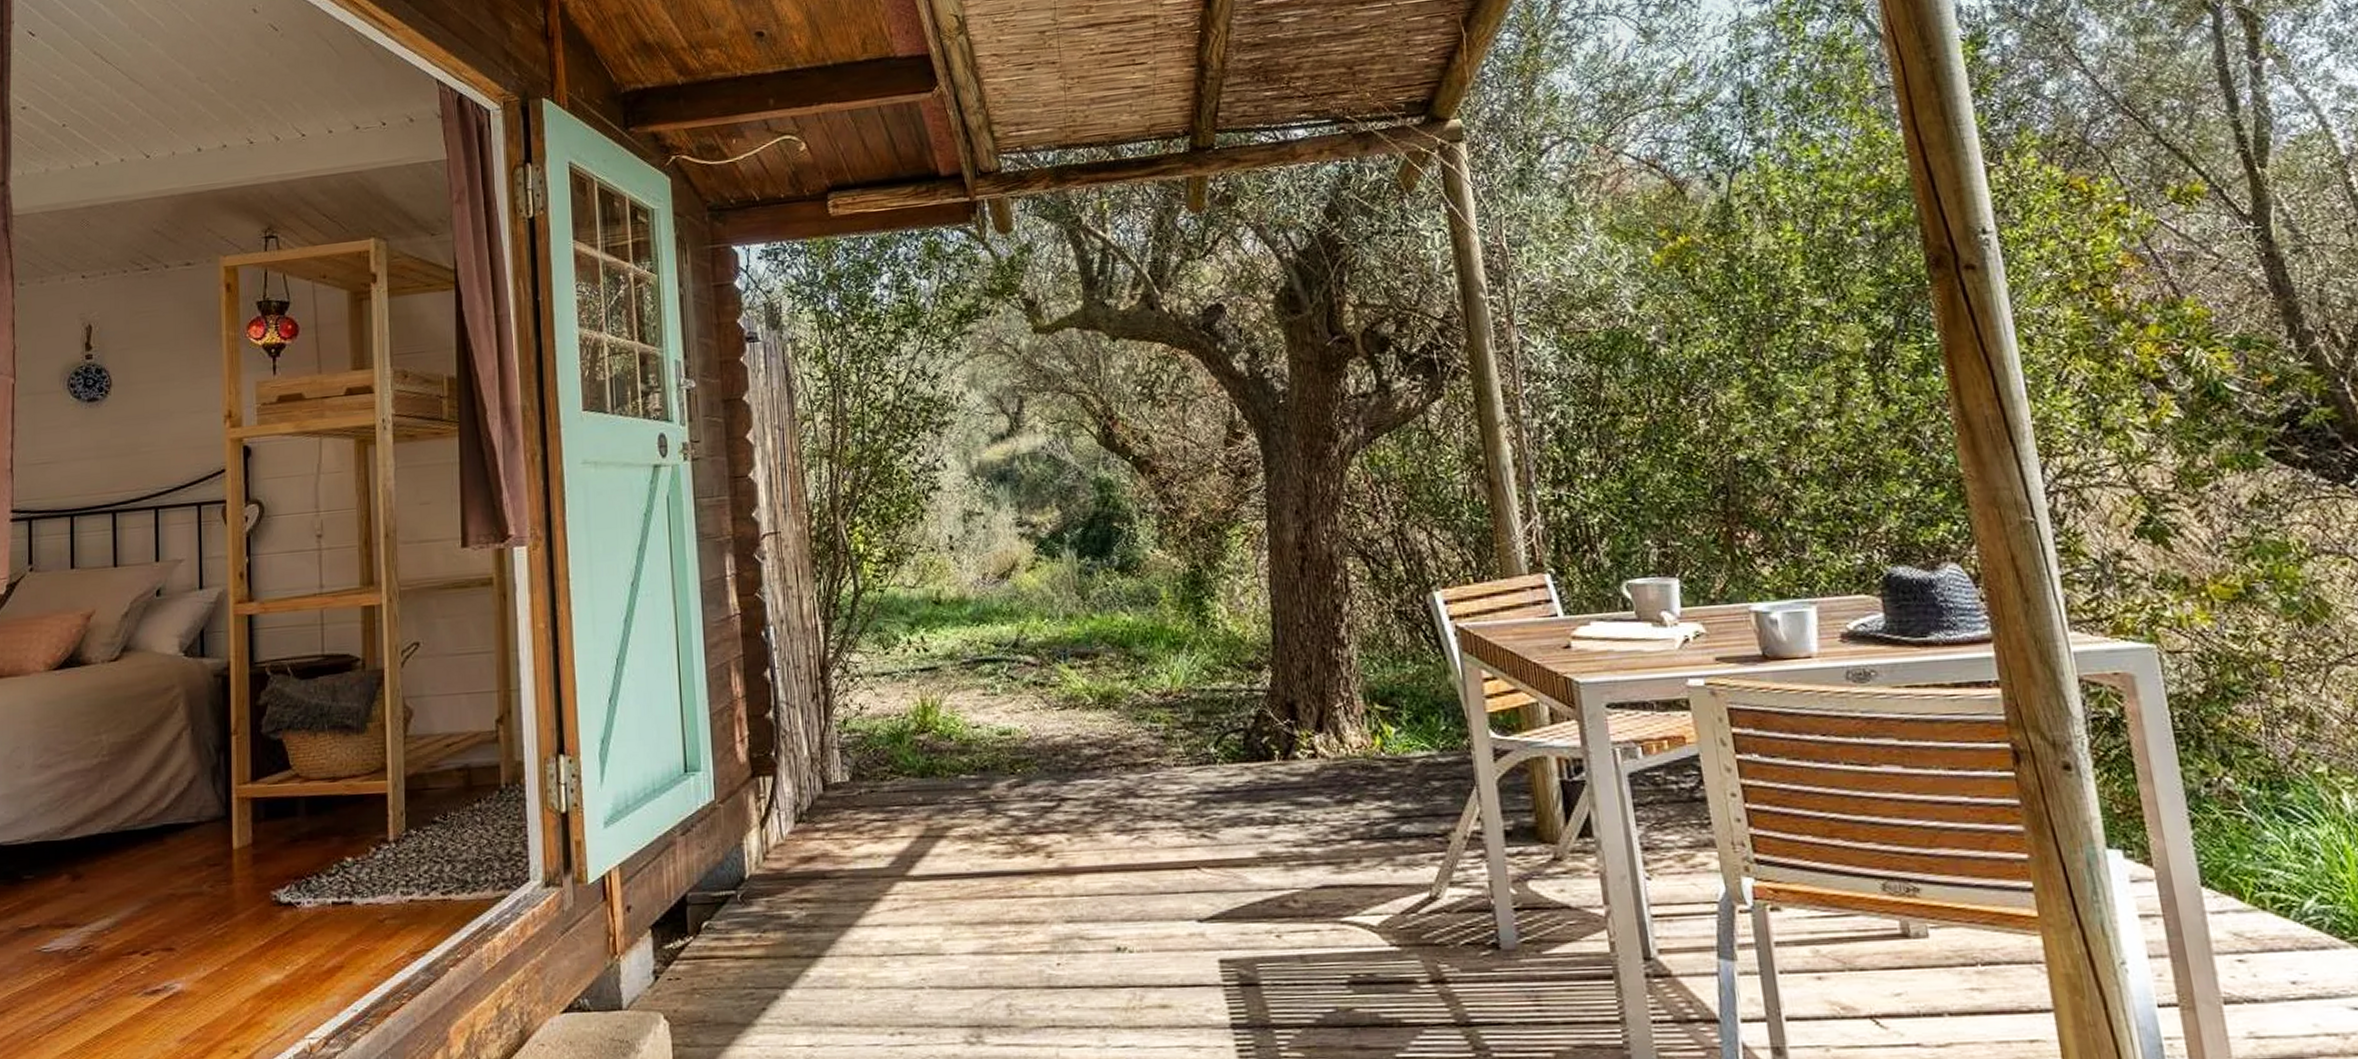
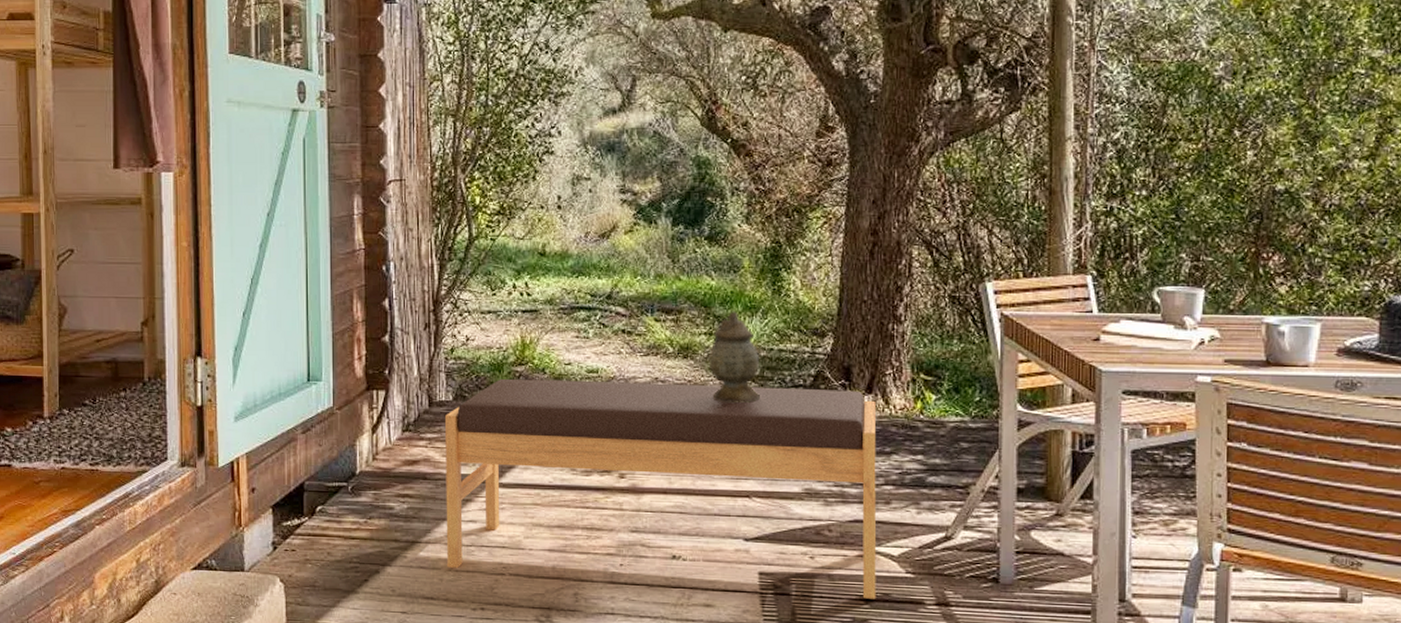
bench: none [842,730,1359,985] -> present [445,379,877,599]
lantern: none [1133,649,1197,758] -> present [708,311,760,404]

